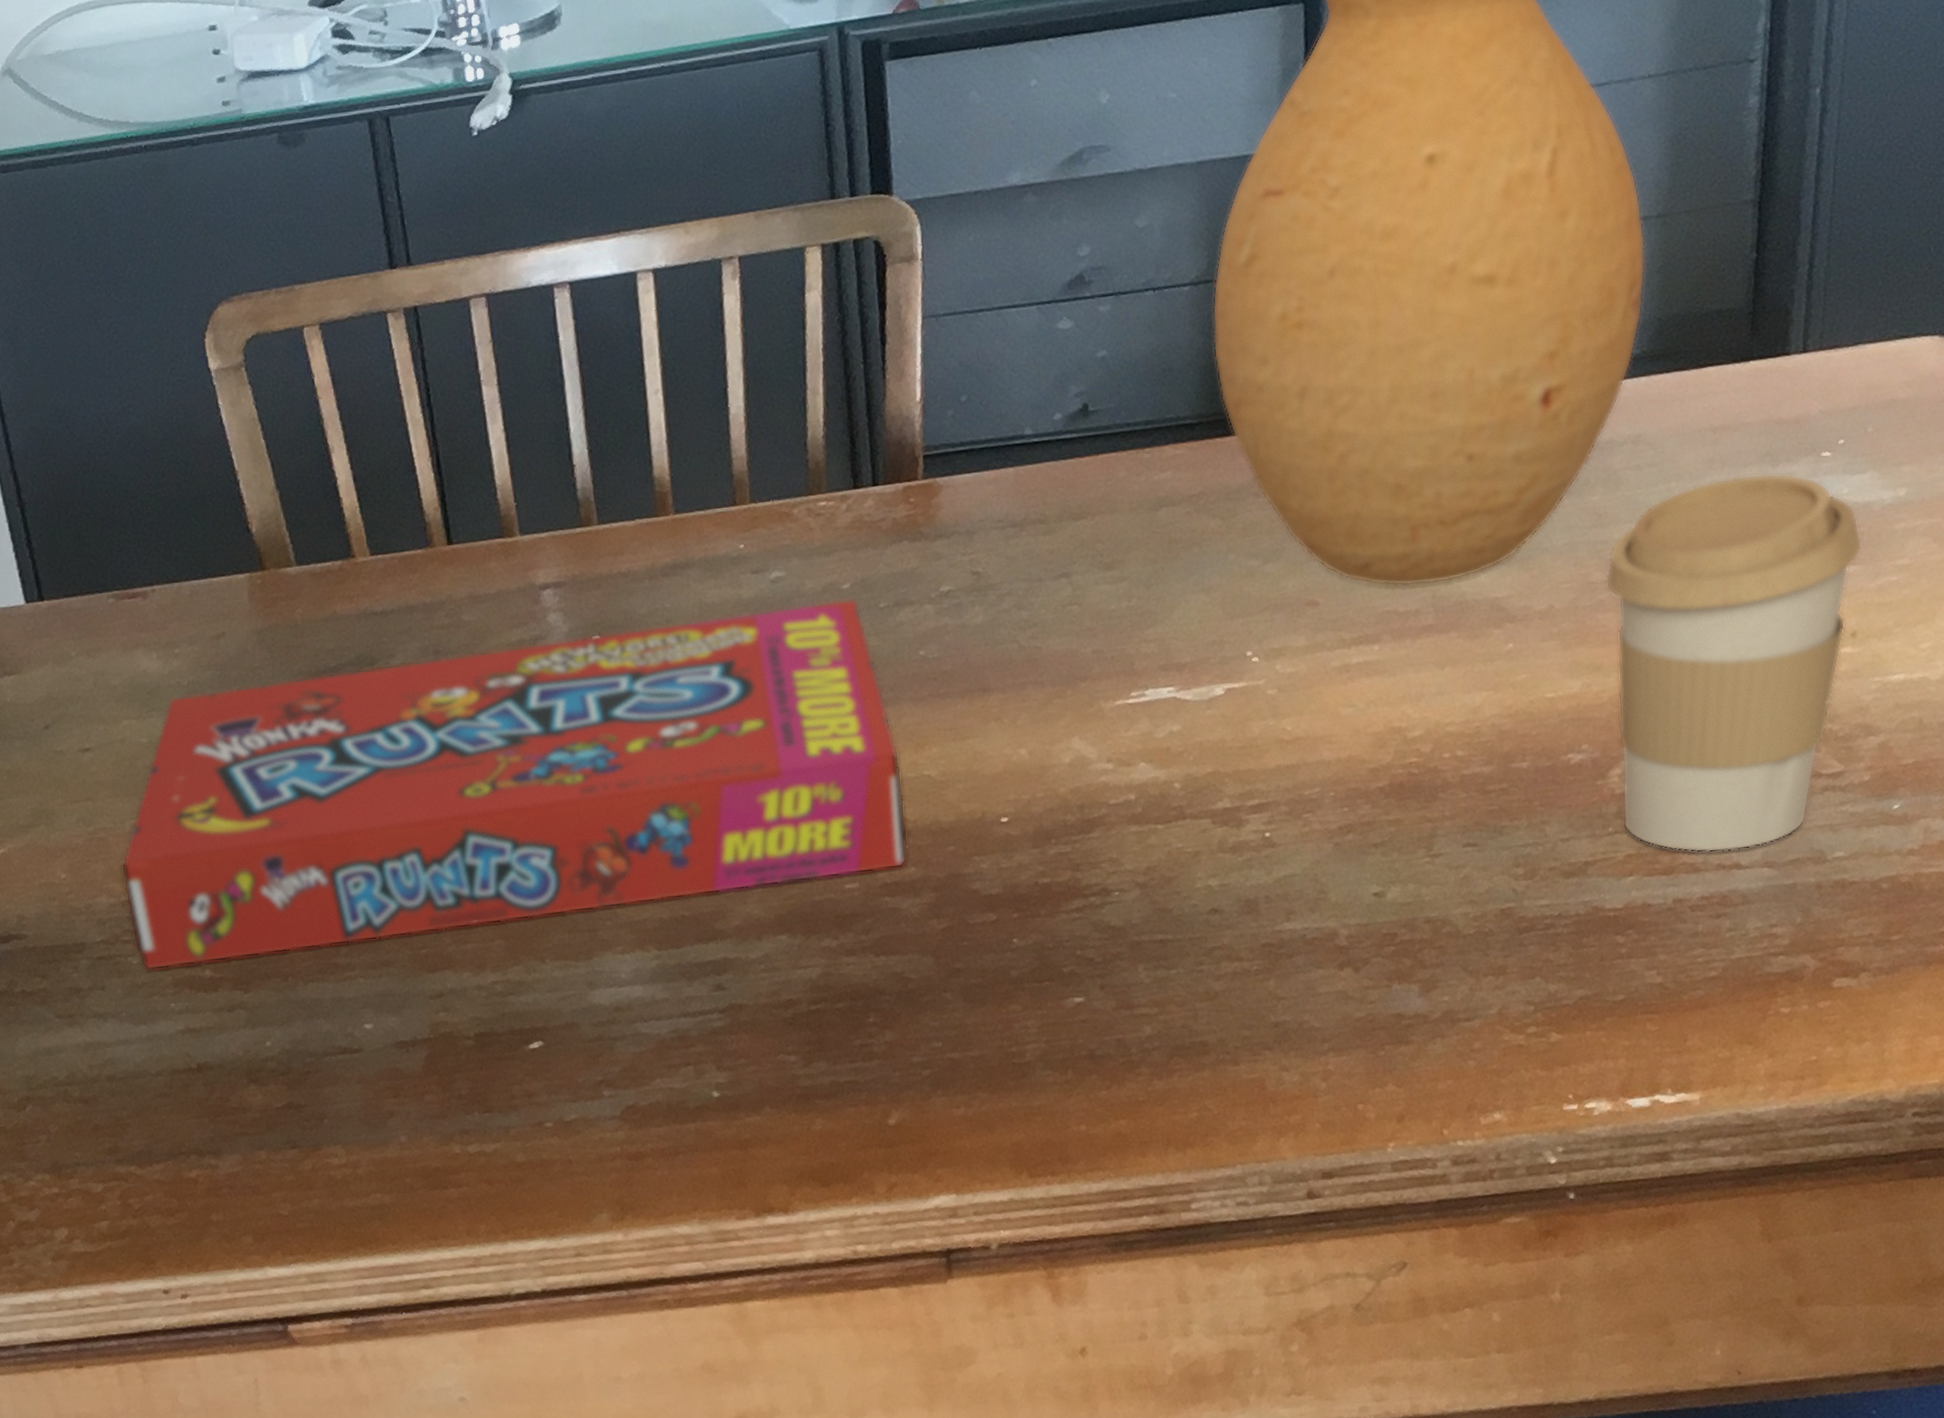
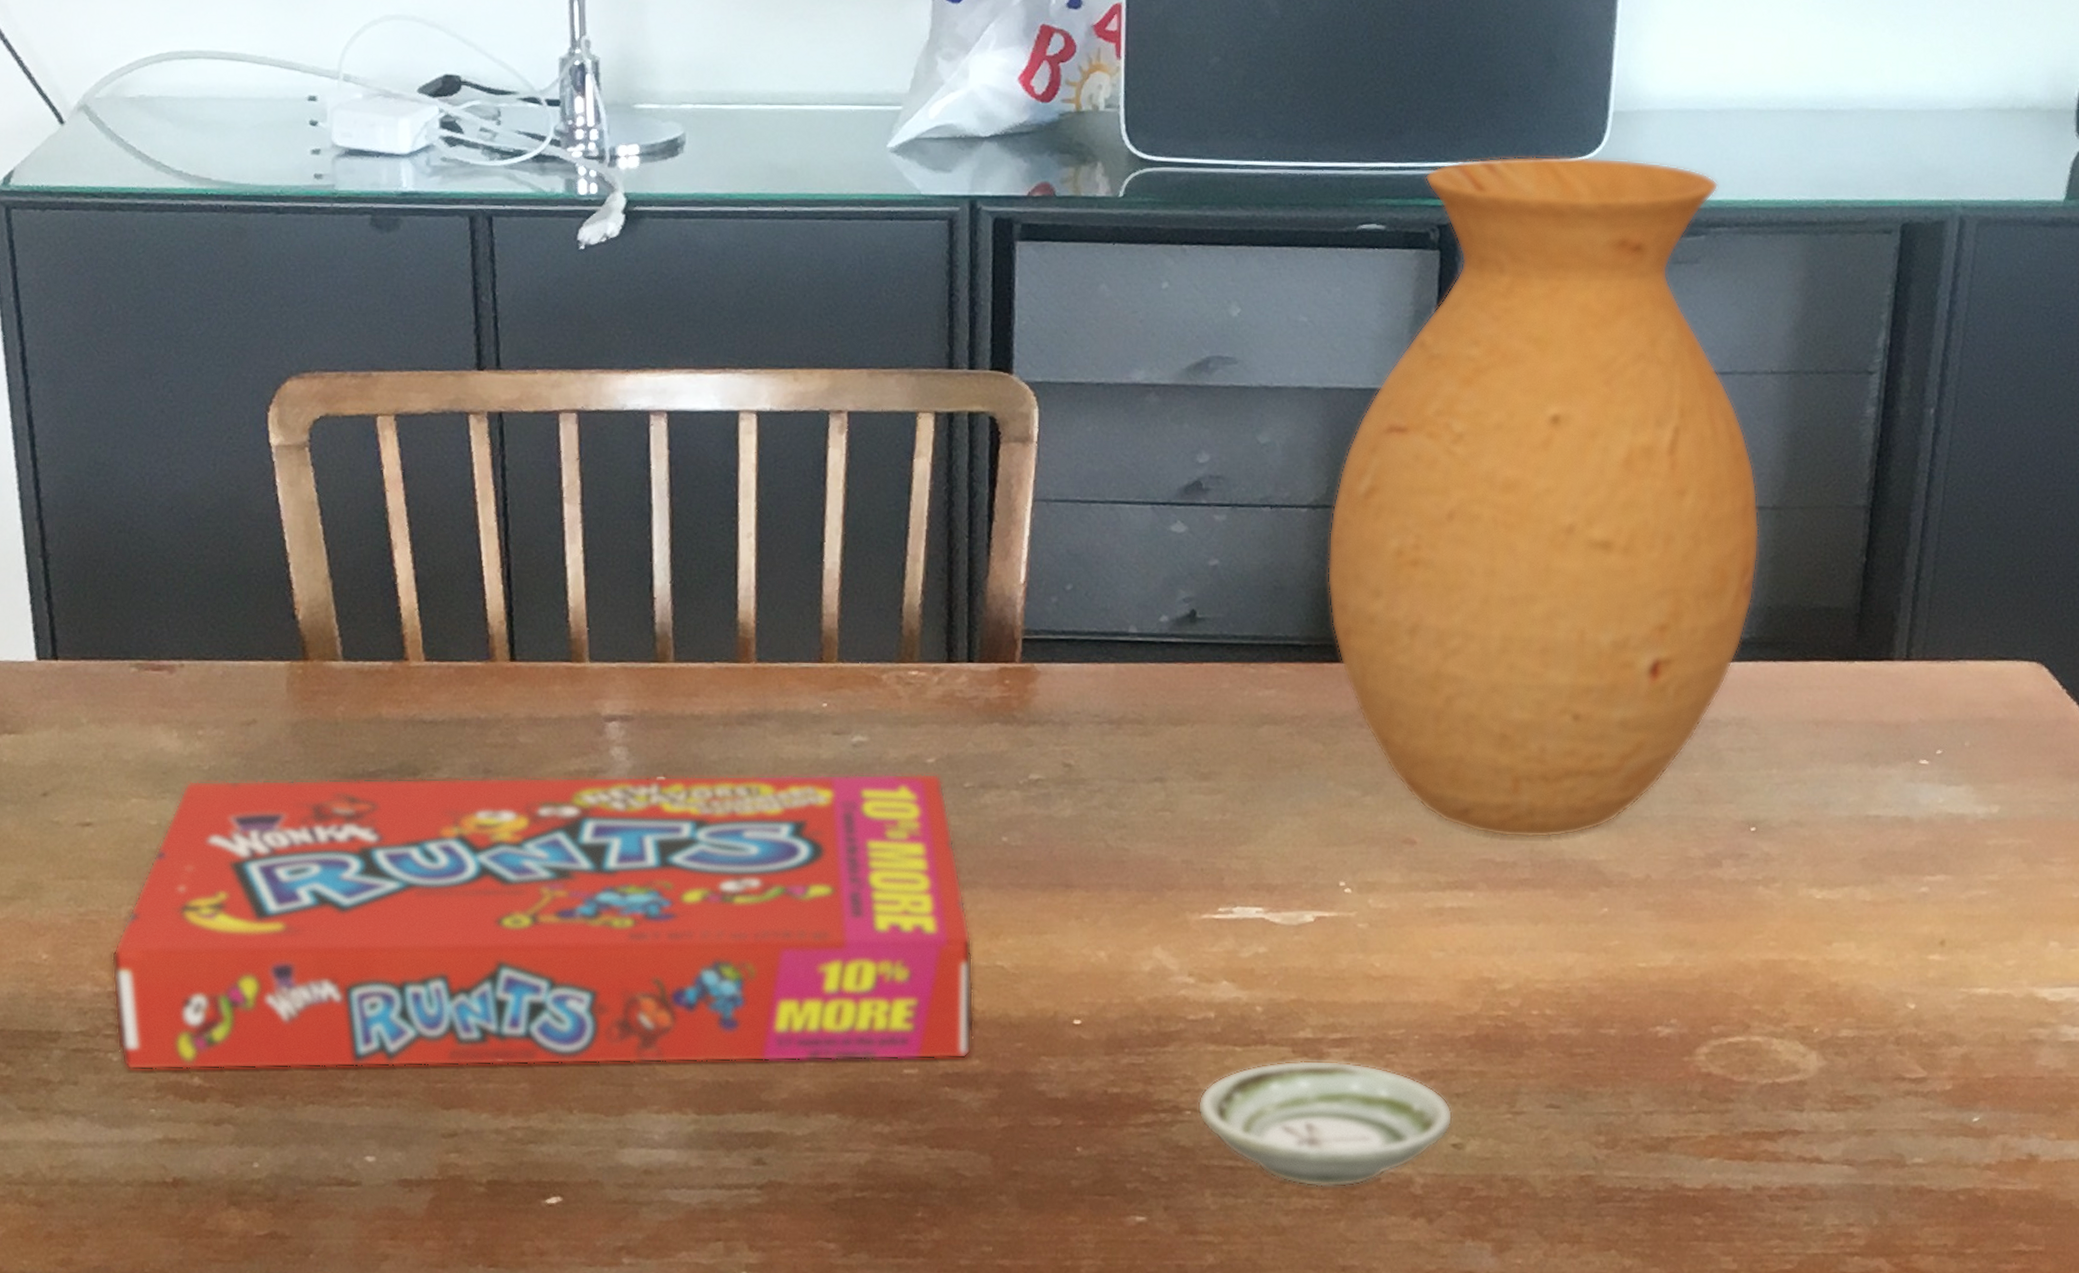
saucer: none [1125,826,1373,951] -> present [1197,1060,1453,1187]
coffee cup: present [1605,473,1863,853] -> none [1703,771,1955,1144]

